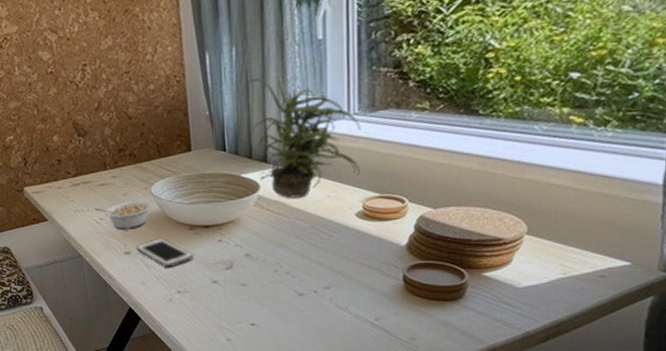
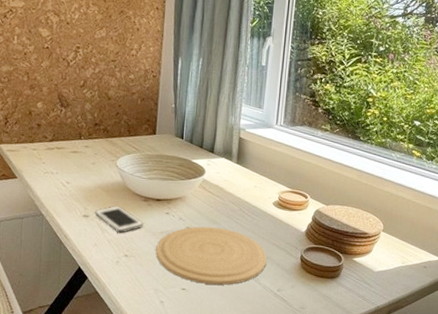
legume: present [94,199,151,230] -> none [63,169,115,195]
plate: none [213,251,356,317] -> present [156,226,267,285]
potted plant: present [247,76,361,198] -> none [205,85,284,185]

